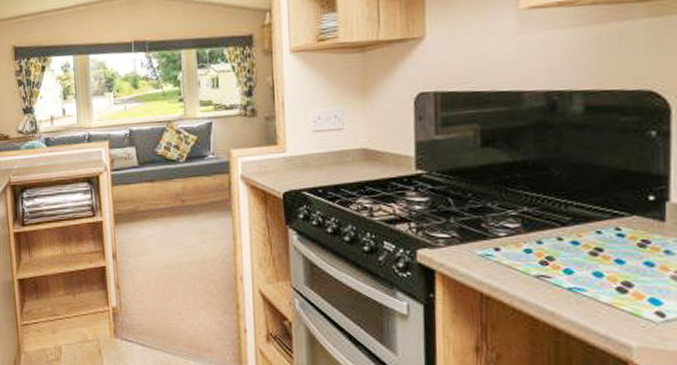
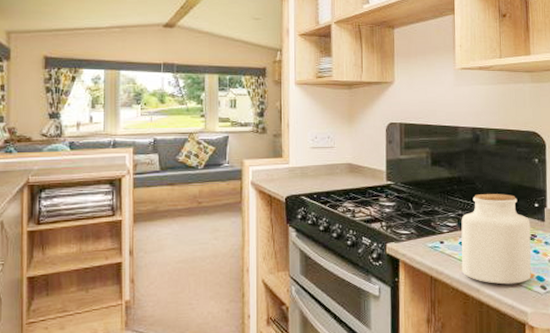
jar: none [526,183,641,308] -> present [461,194,532,285]

